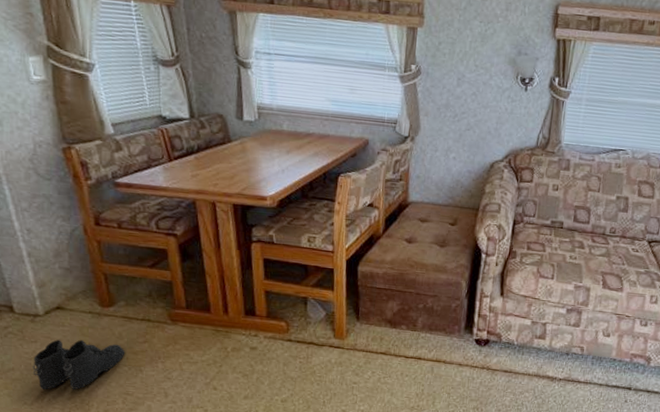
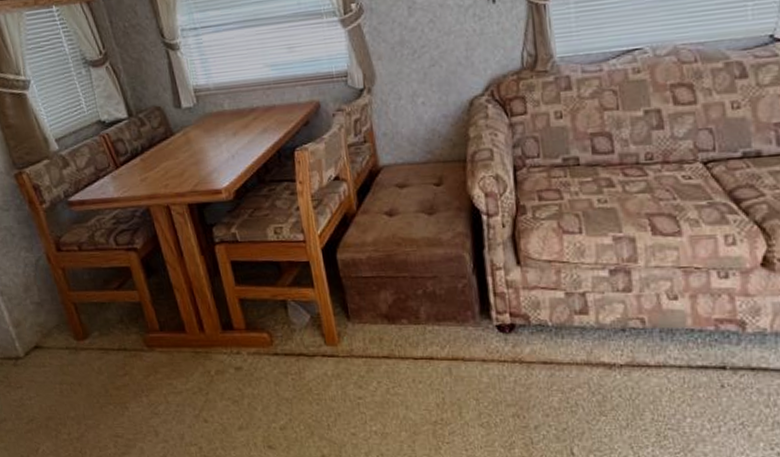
boots: present [32,339,125,390] -> none [22,379,108,440]

